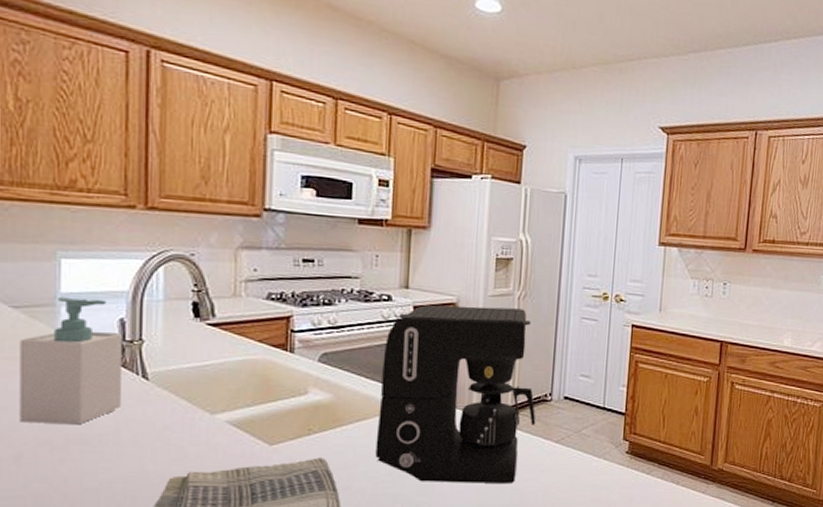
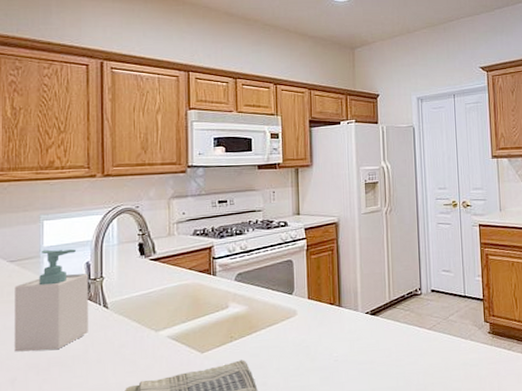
coffee maker: present [375,304,536,483] -> none [284,221,411,374]

